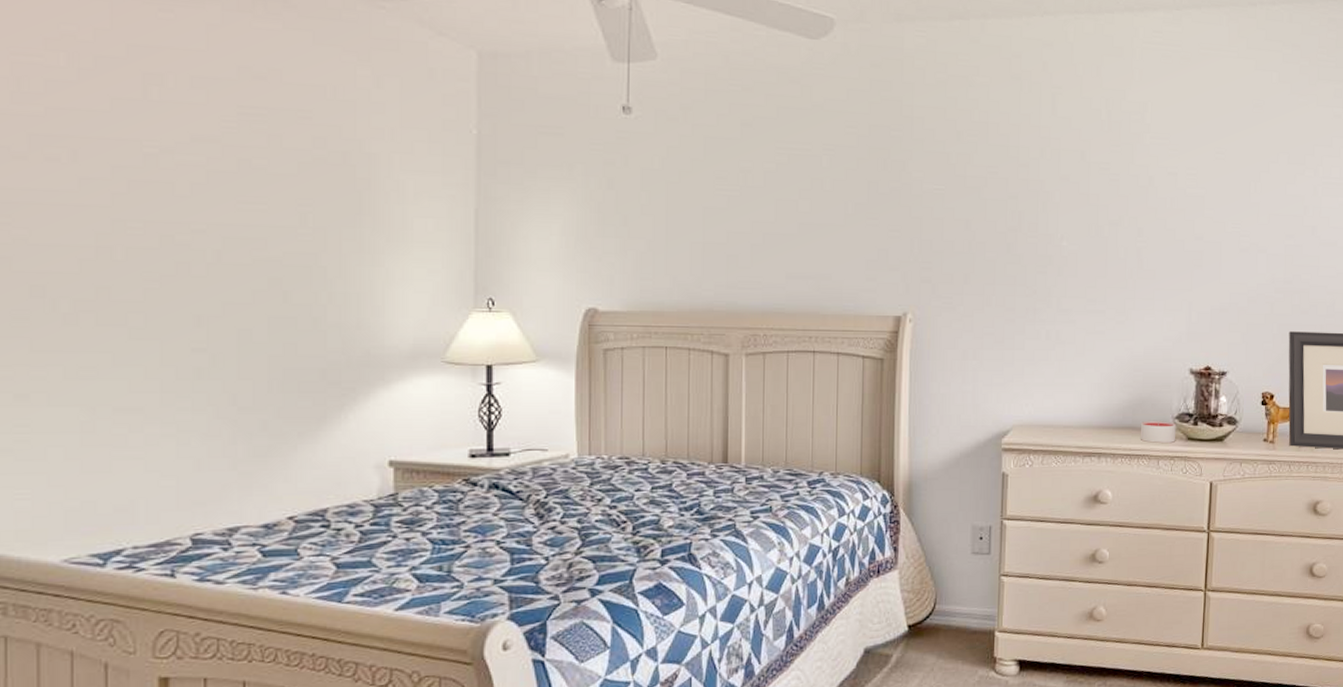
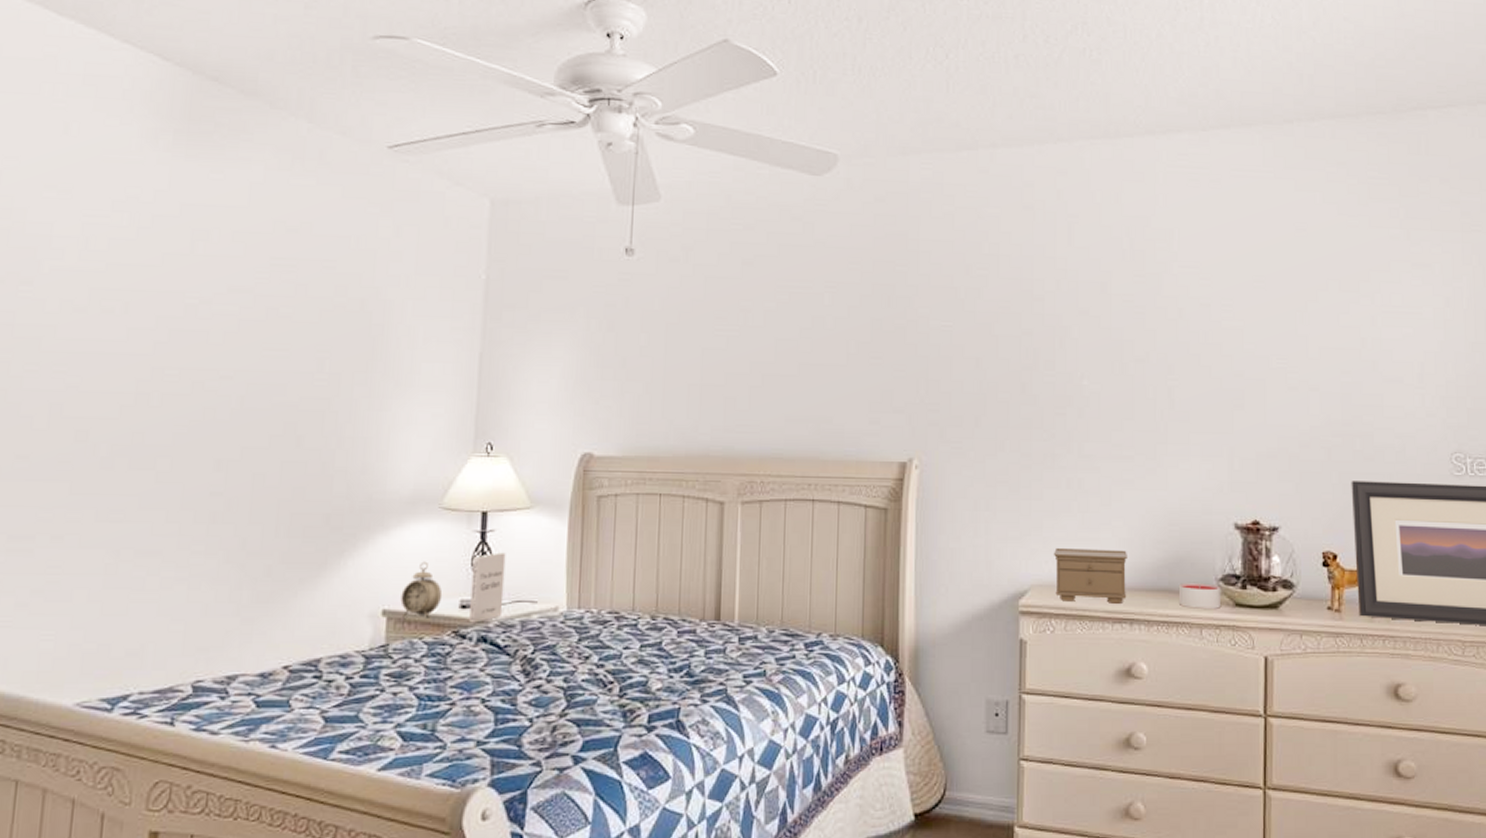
alarm clock: none [407,414,451,468] -> present [400,561,443,618]
book: none [480,404,514,471] -> present [469,552,506,623]
jewelry box: none [1032,392,1097,440] -> present [1053,547,1127,604]

